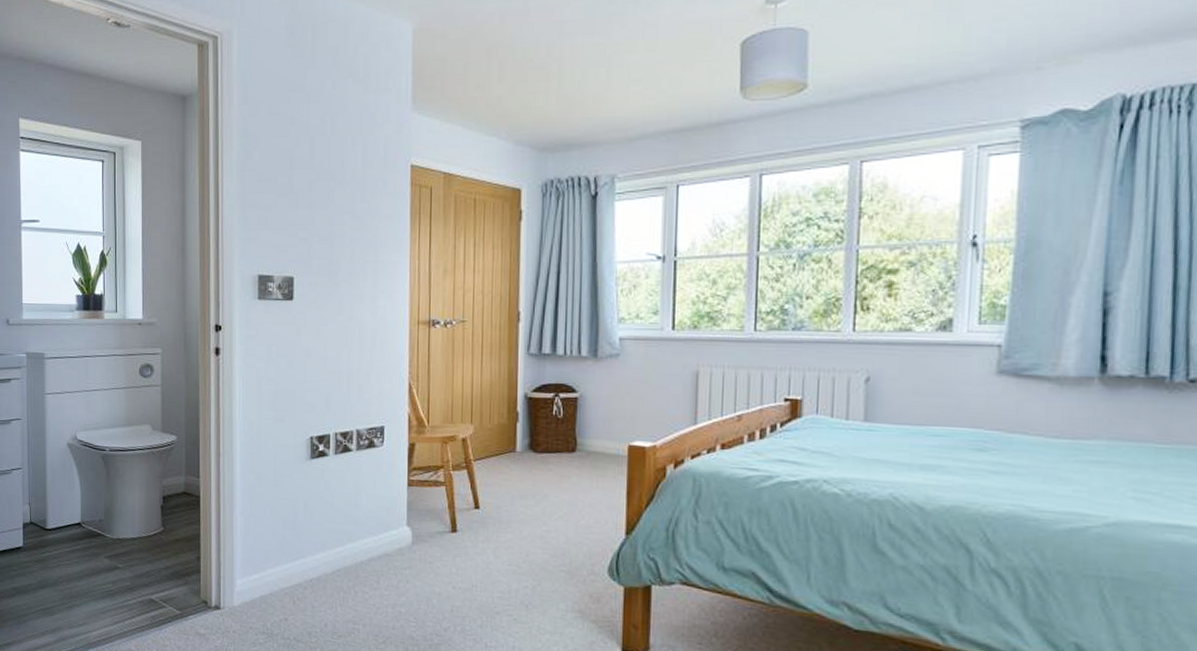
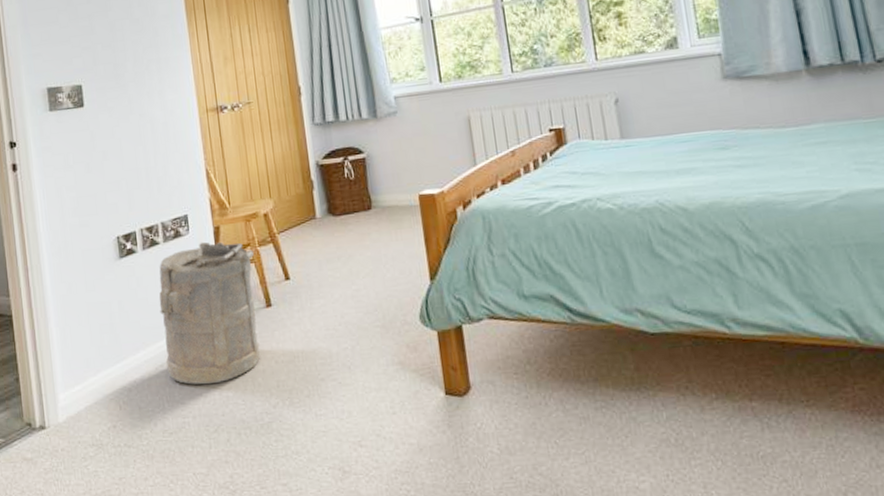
laundry hamper: none [344,456,446,598] -> present [159,242,260,385]

